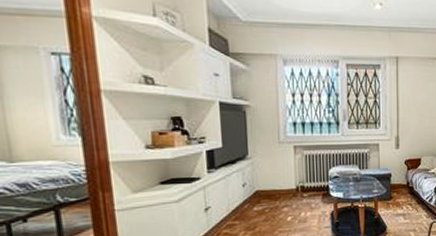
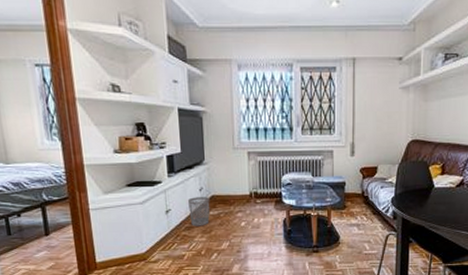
wastebasket: none [229,192,254,224] -> present [187,197,210,227]

